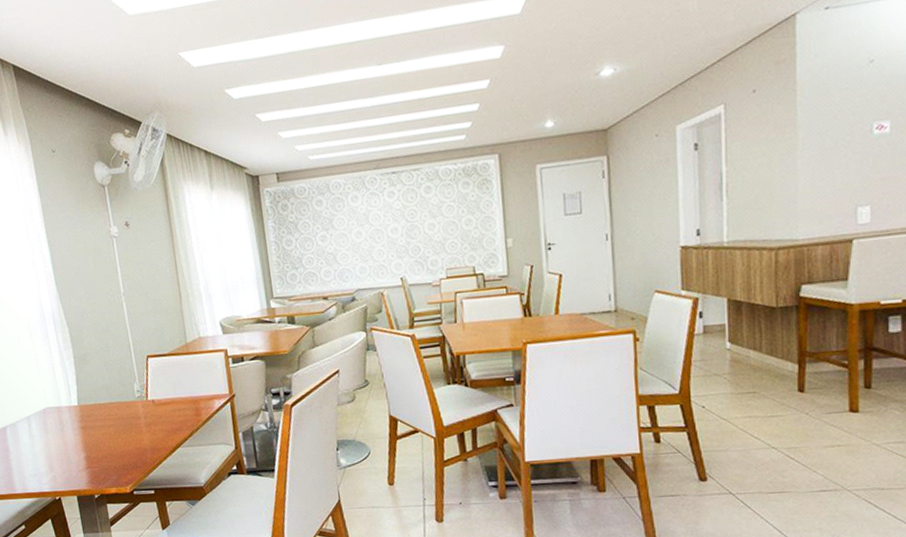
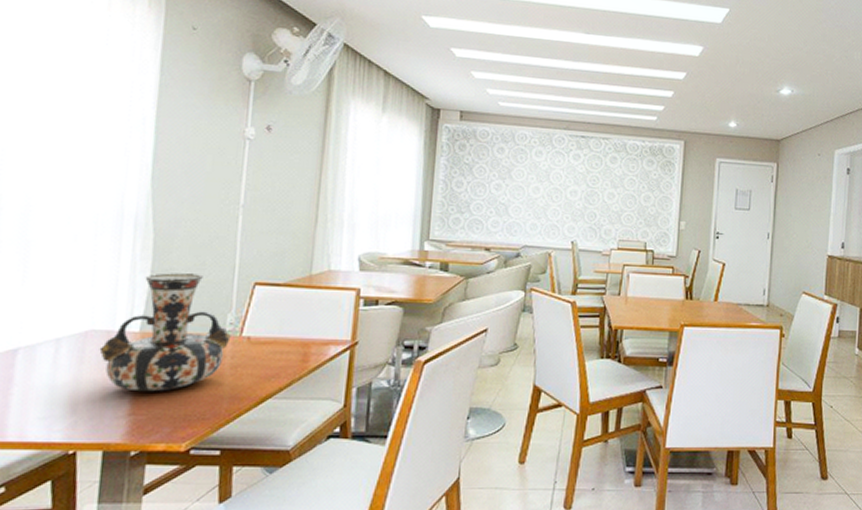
decorative vase: none [55,354,141,451] -> present [99,272,231,392]

